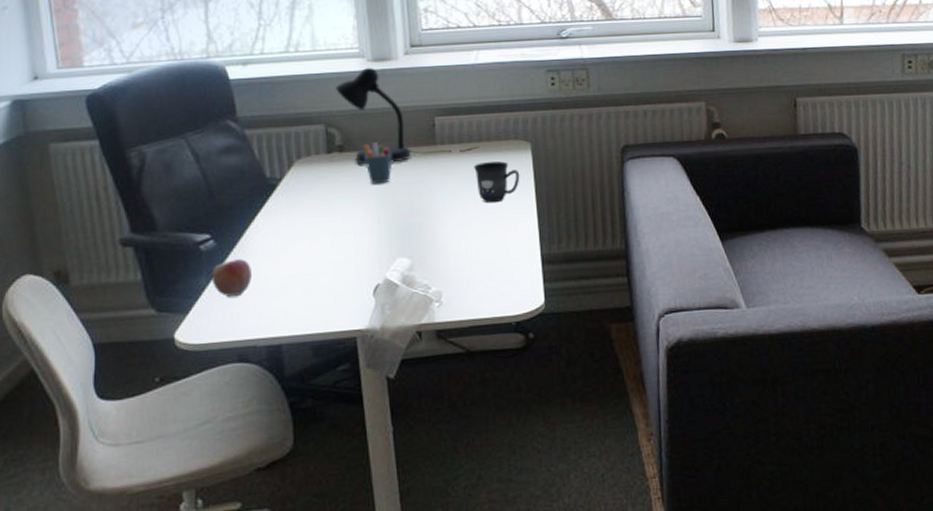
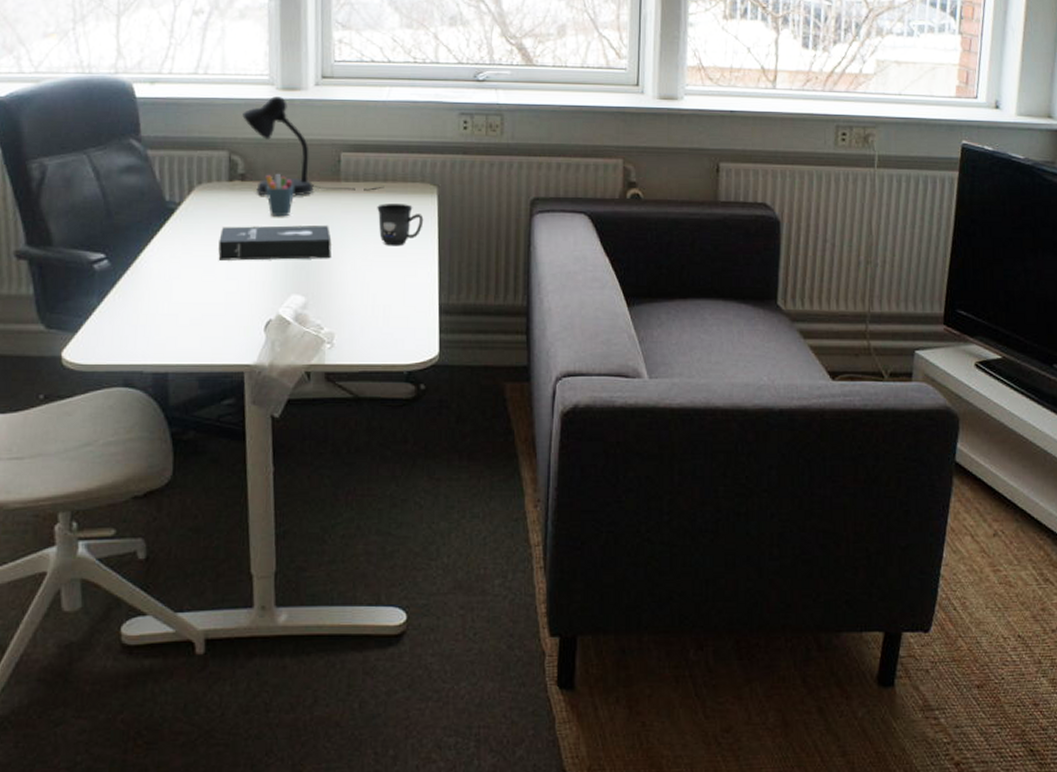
apple: present [211,259,252,297] -> none [103,282,144,319]
booklet: none [322,187,433,231] -> present [218,224,332,261]

